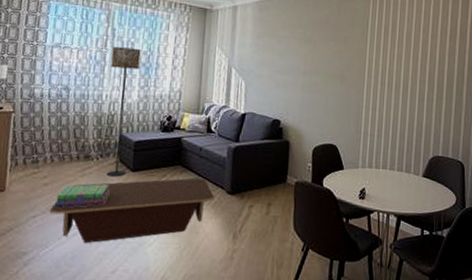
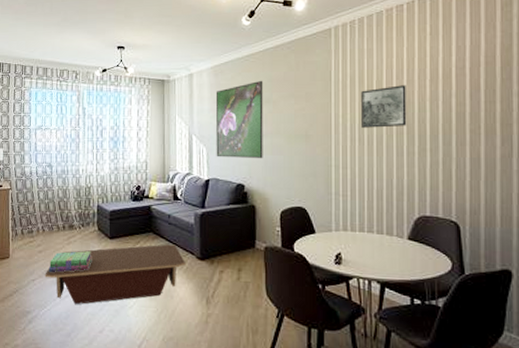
floor lamp: present [106,46,141,177] -> none [84,124,109,244]
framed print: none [254,20,306,97] -> present [215,80,263,159]
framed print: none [391,38,431,76] -> present [361,85,407,128]

